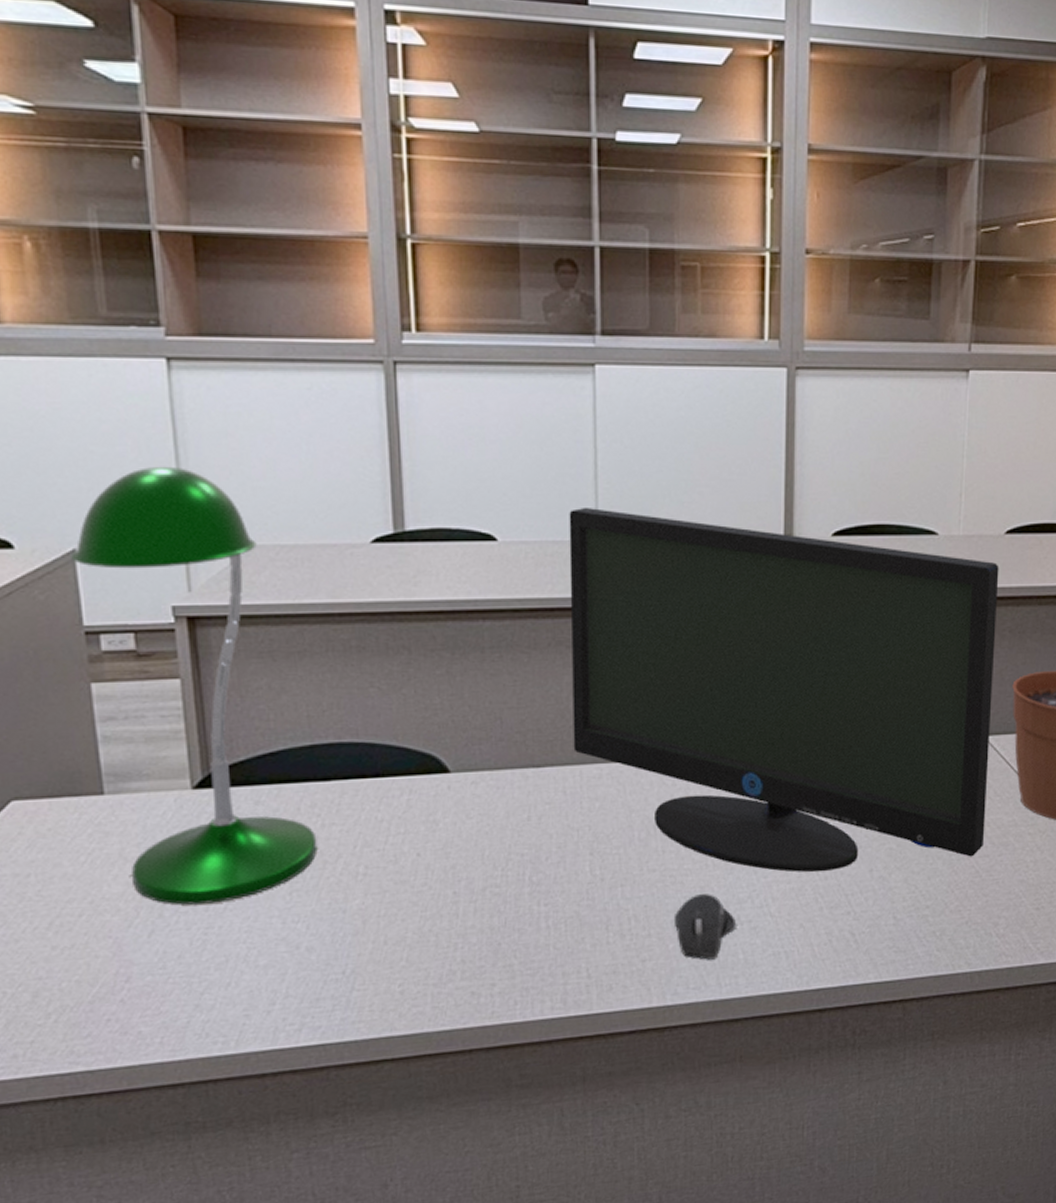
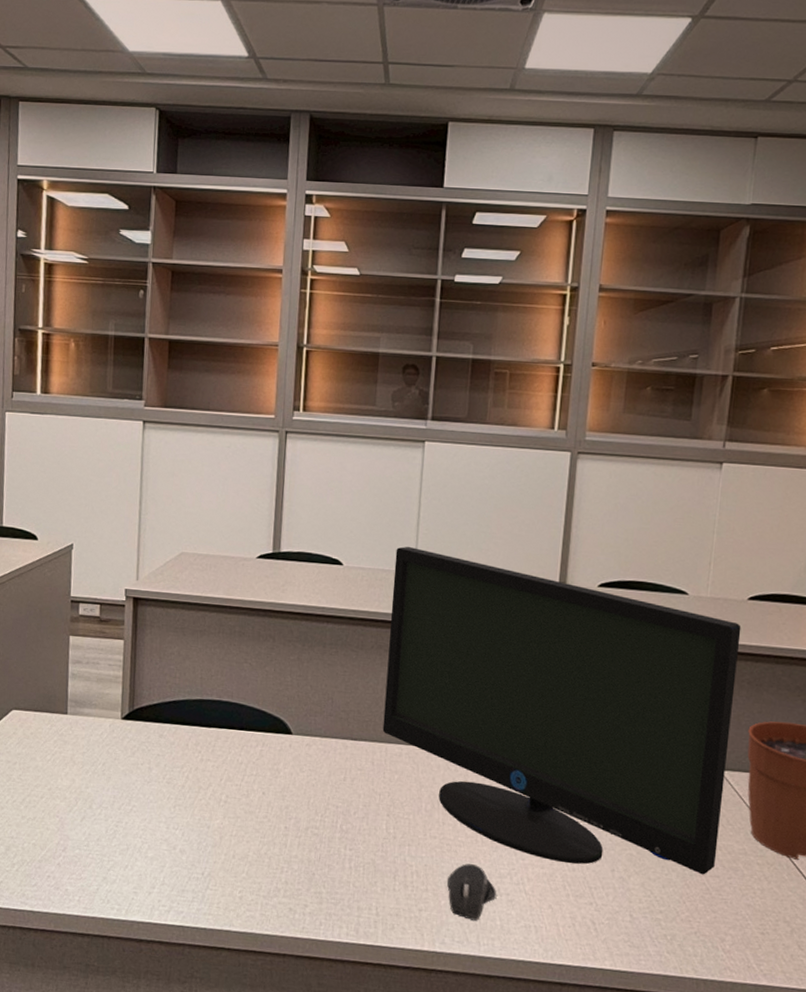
desk lamp: present [71,466,318,905] -> none [70,493,197,805]

